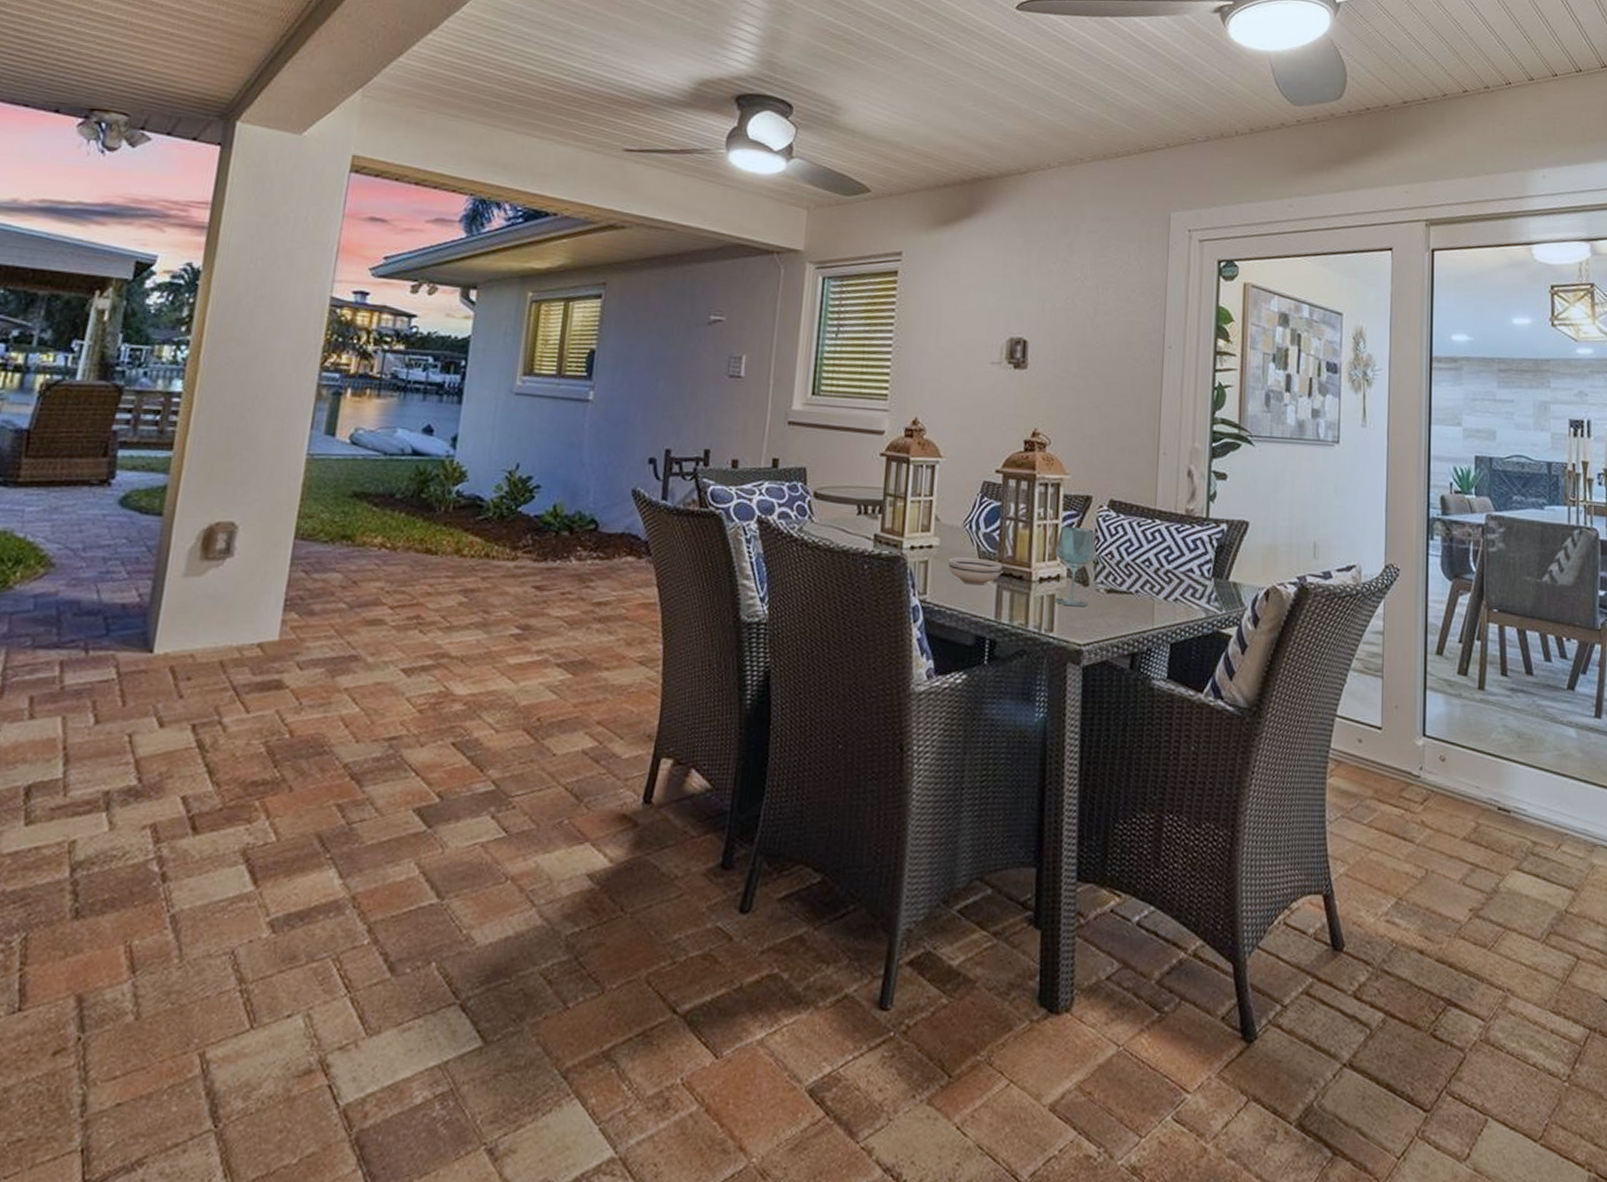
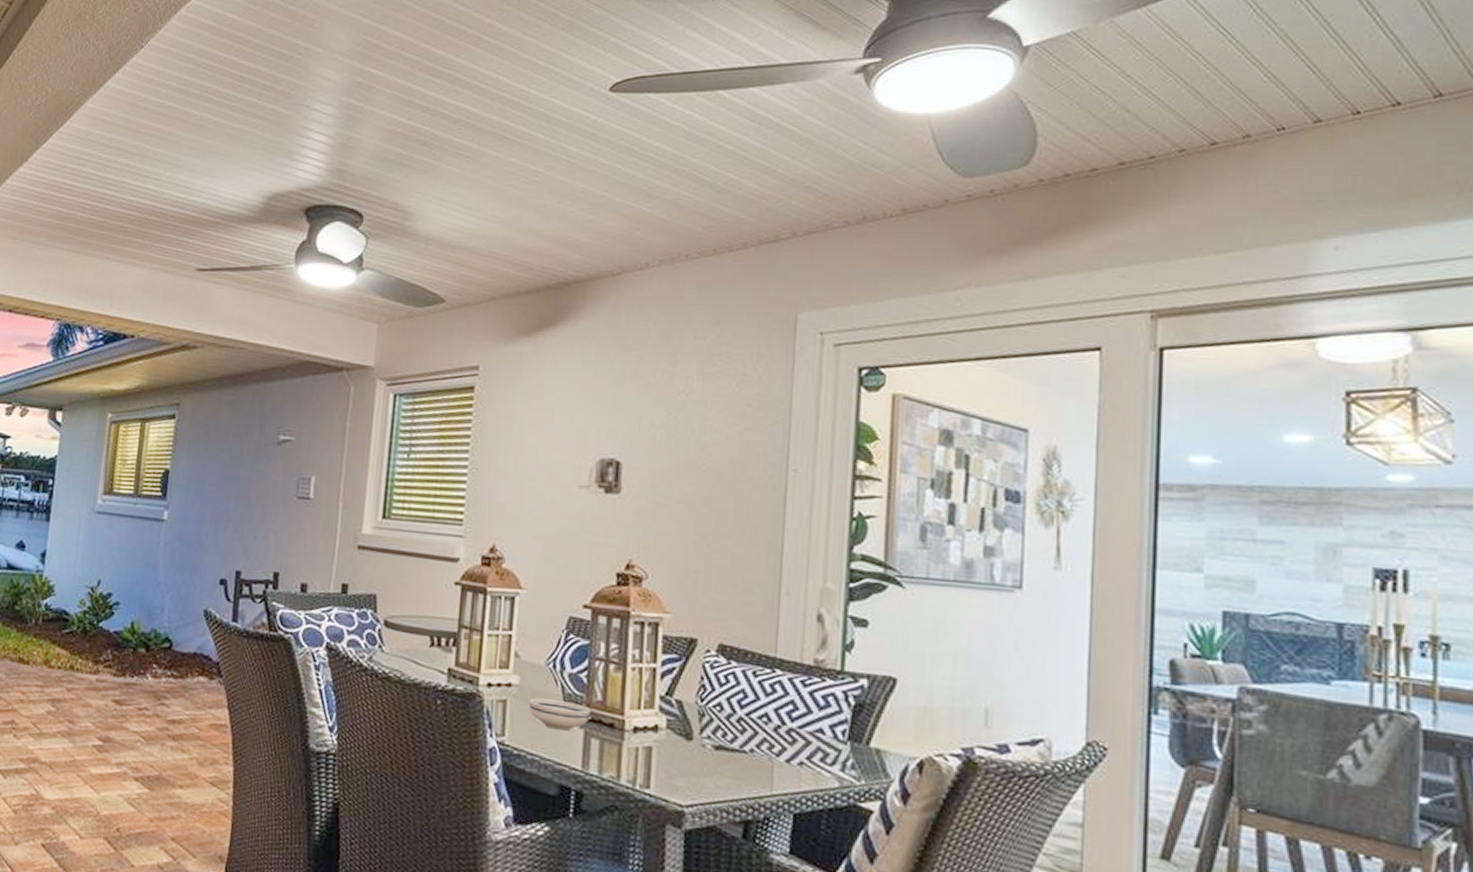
wine glass: present [1054,526,1096,607] -> none [651,670,702,764]

